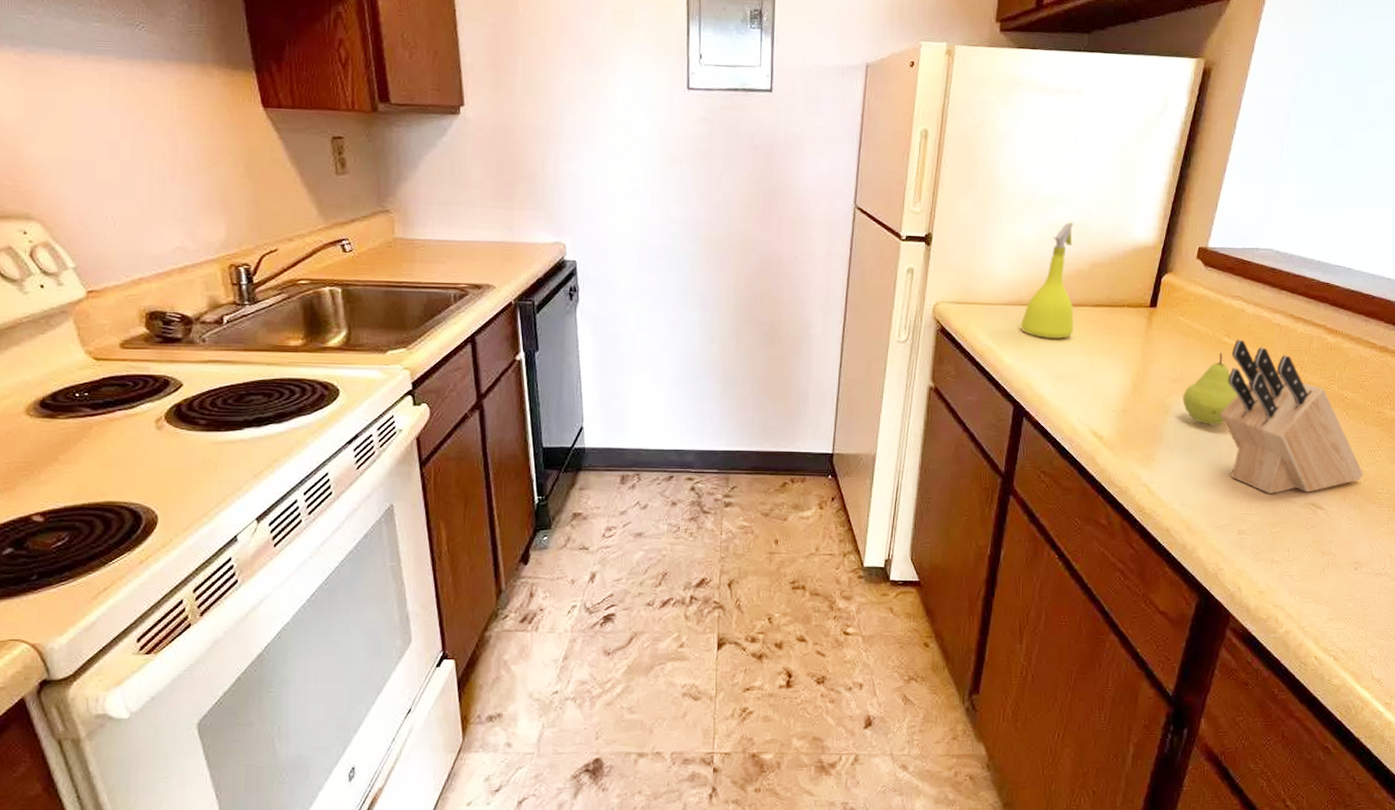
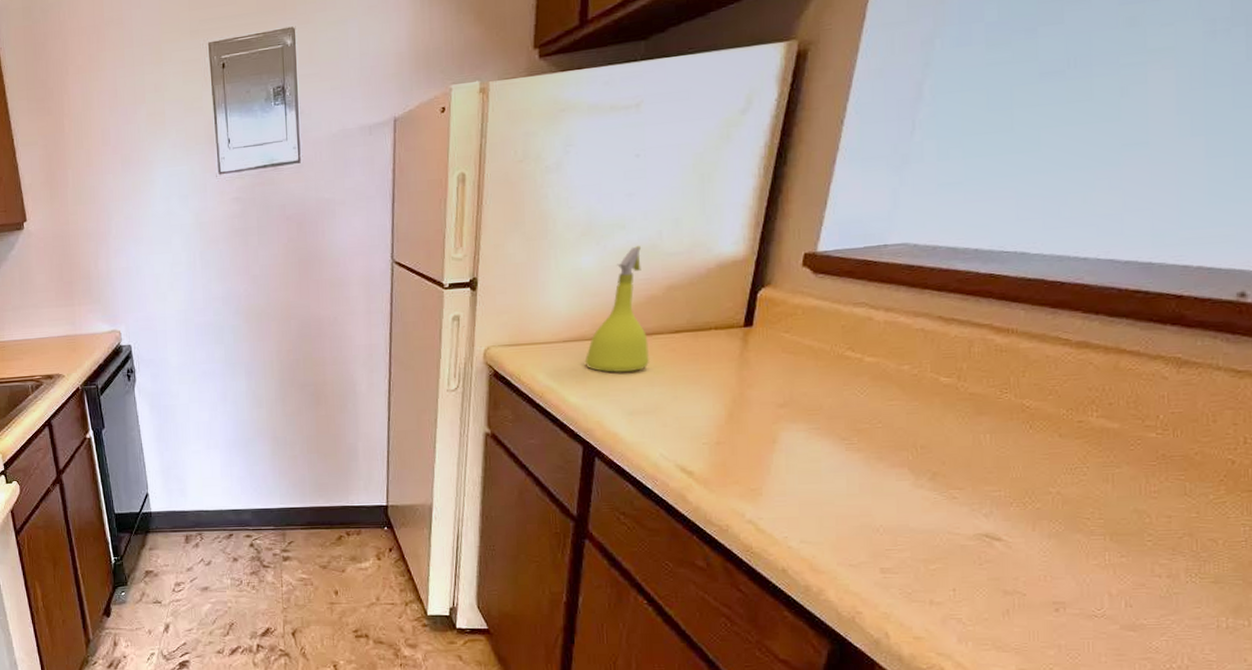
fruit: present [1183,352,1237,425] -> none [794,368,869,452]
knife block: present [1220,339,1364,495] -> none [846,351,1061,526]

